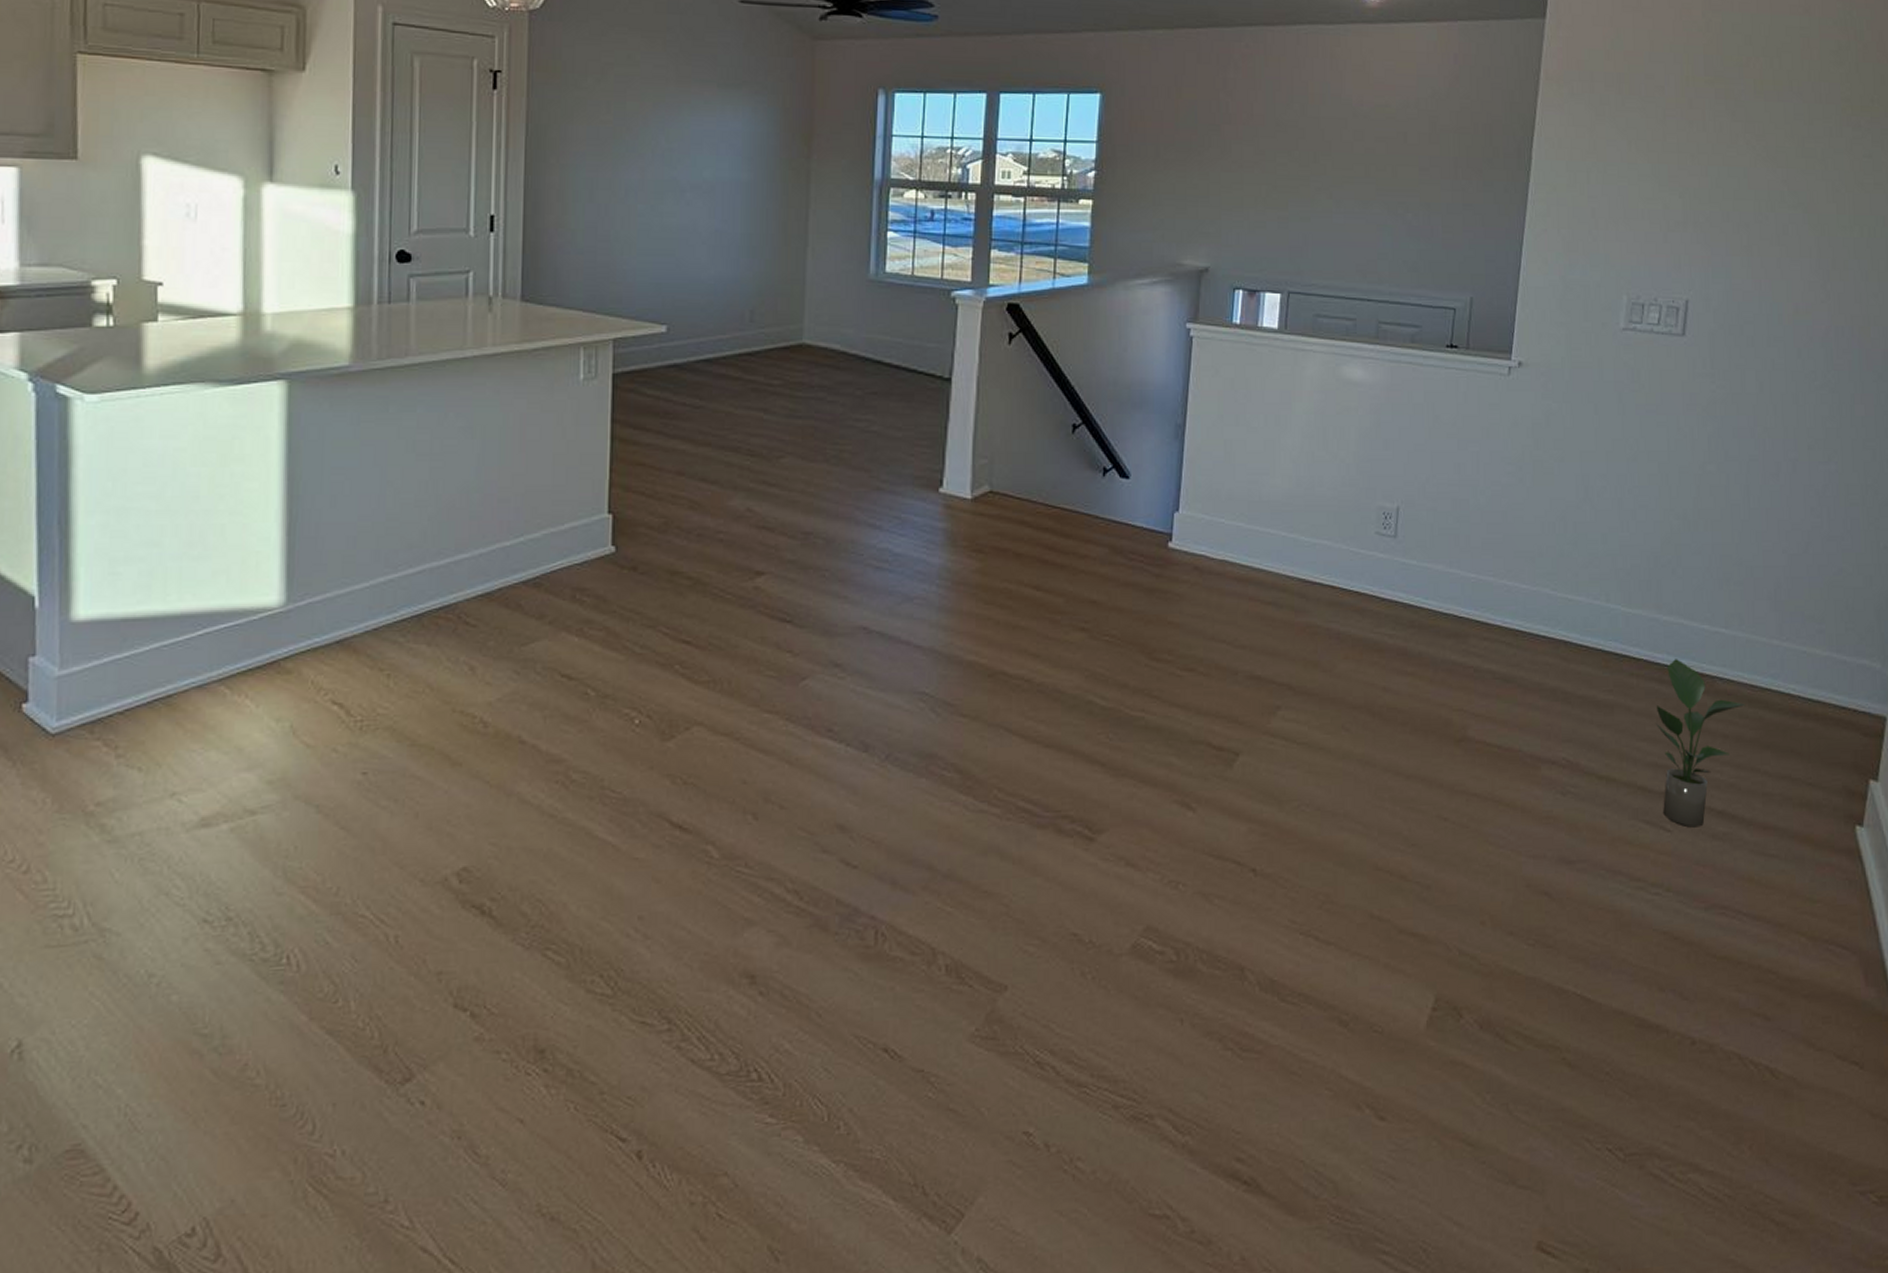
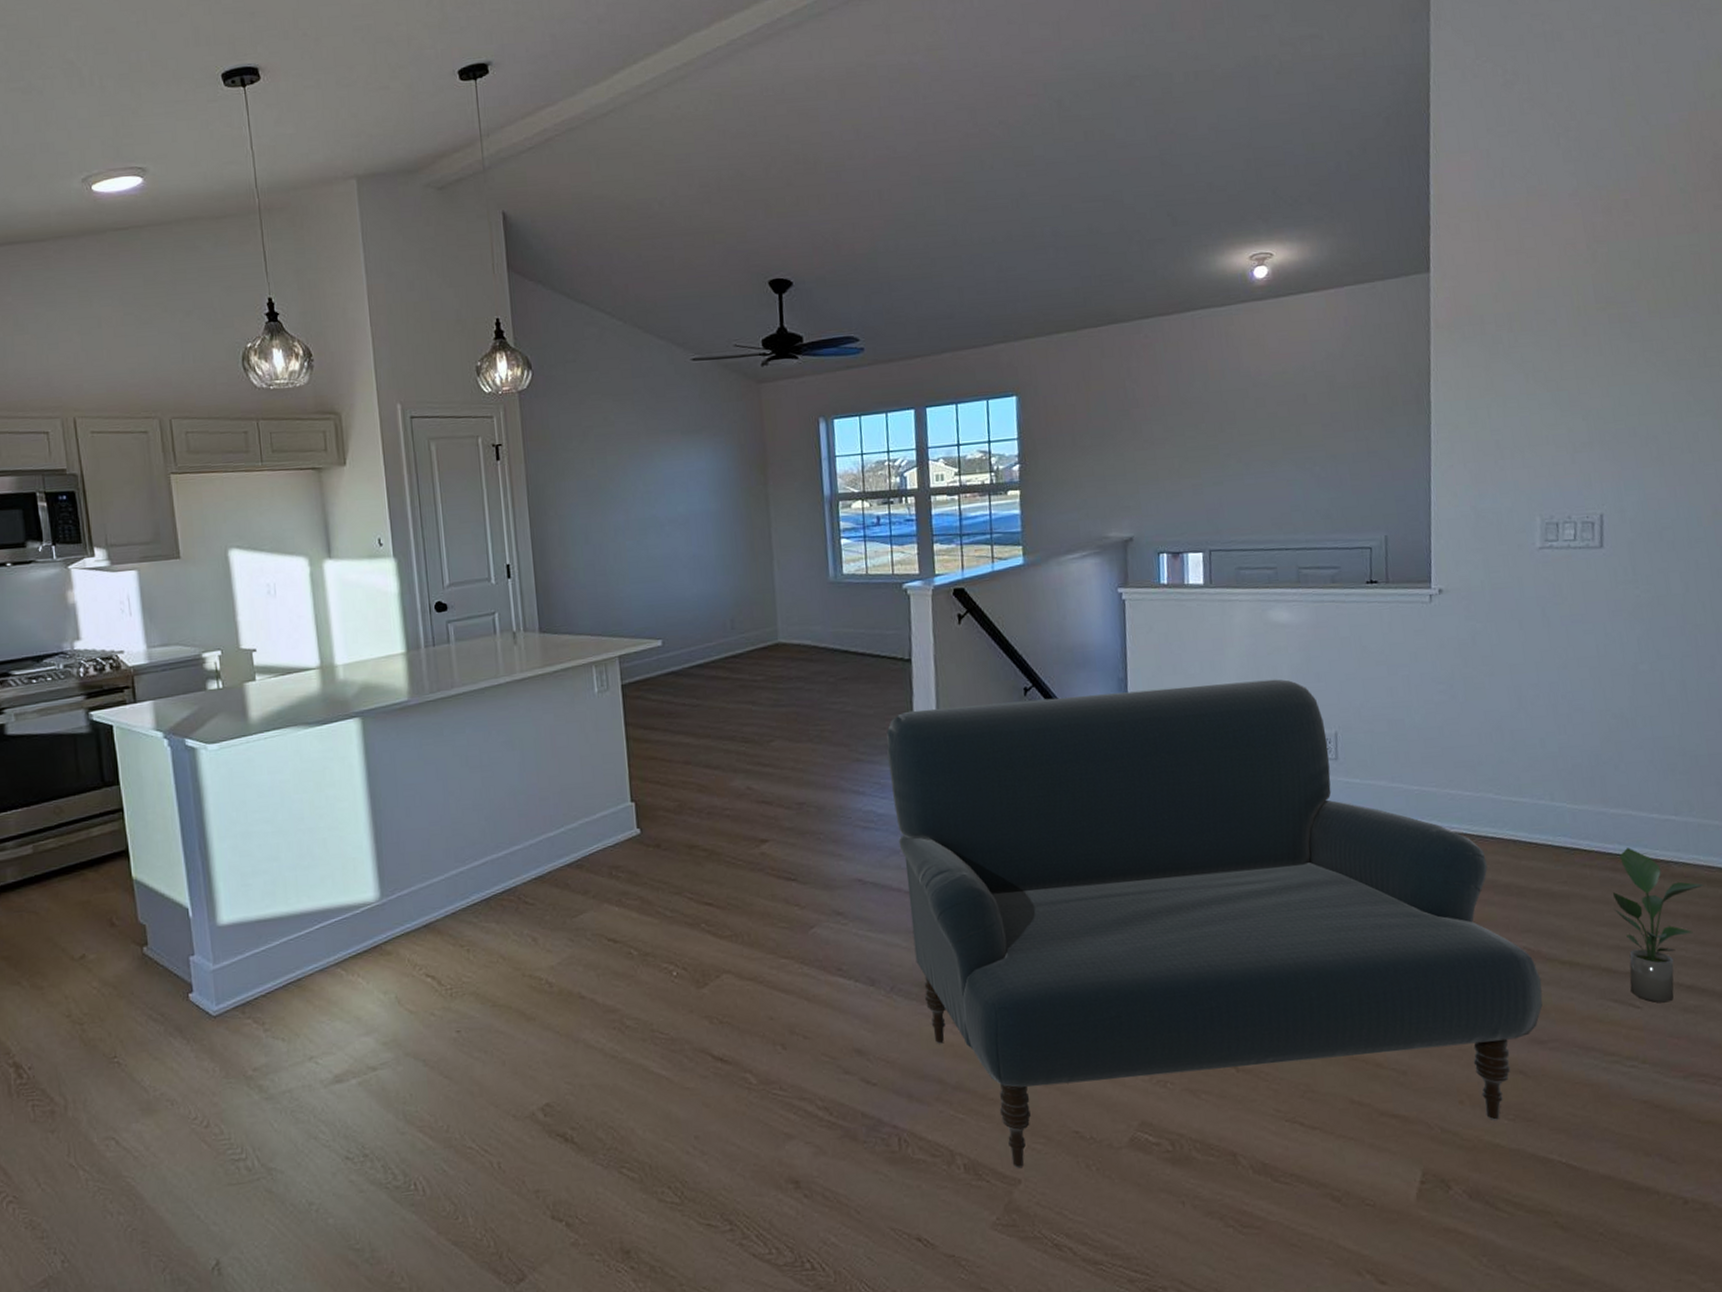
sofa: none [912,438,1577,973] -> present [886,679,1543,1169]

